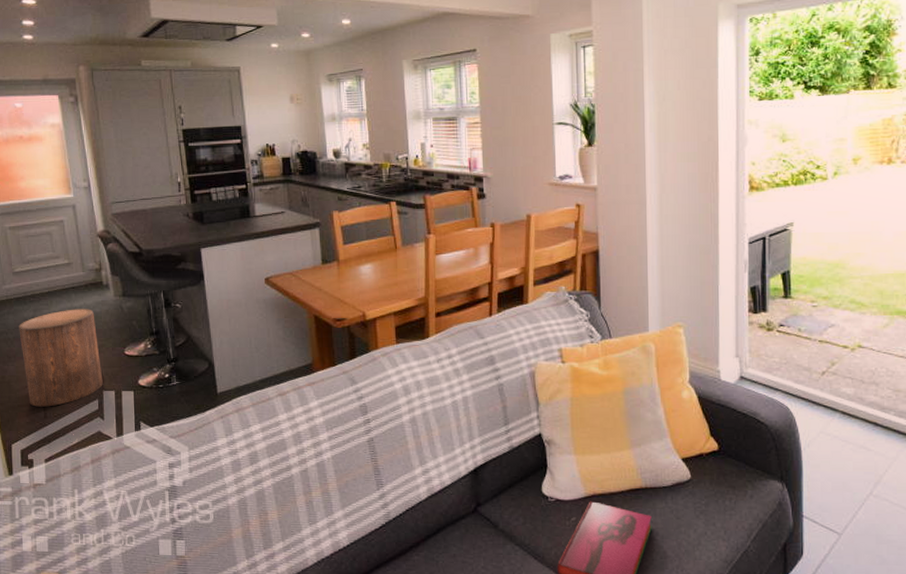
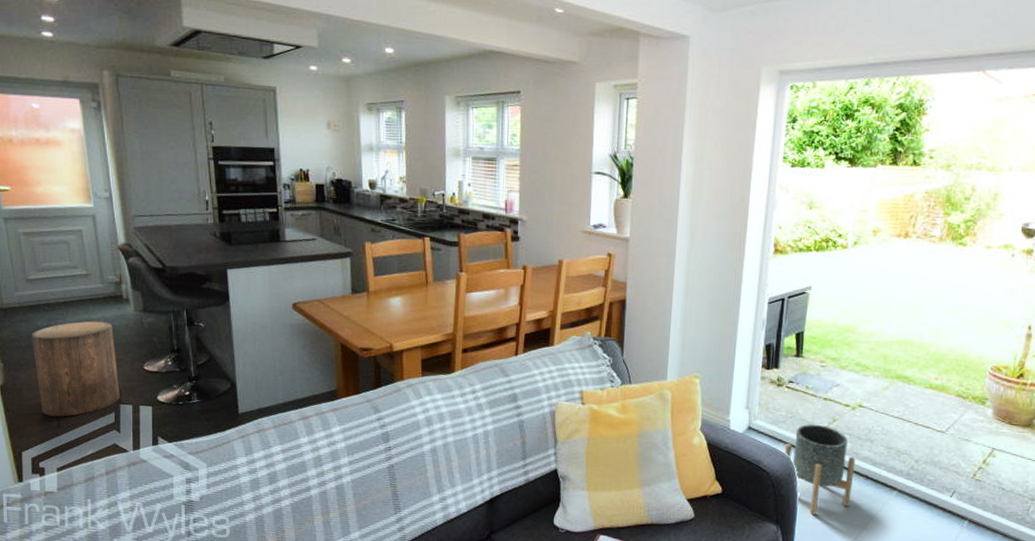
planter: none [782,369,861,469] -> present [784,424,856,515]

